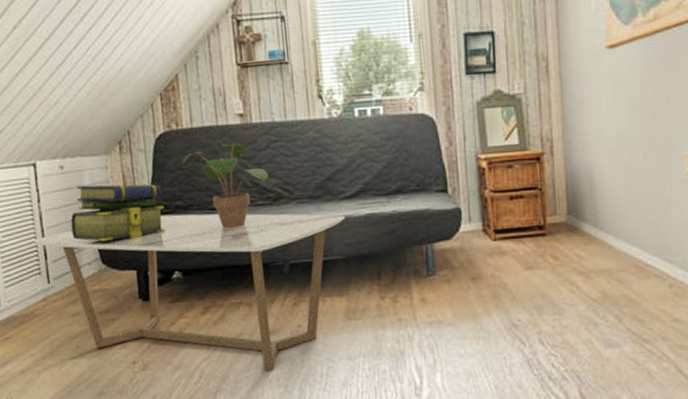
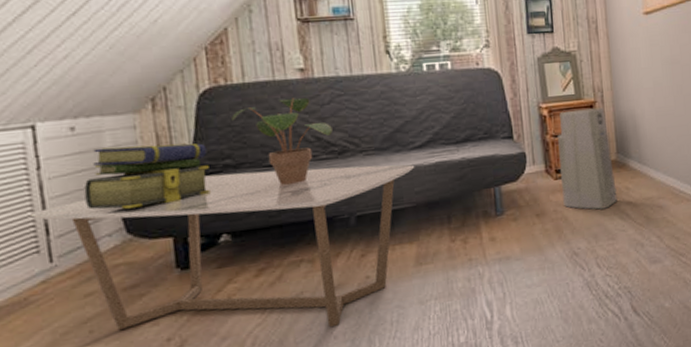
air purifier: none [497,160,568,278] -> present [558,107,619,210]

